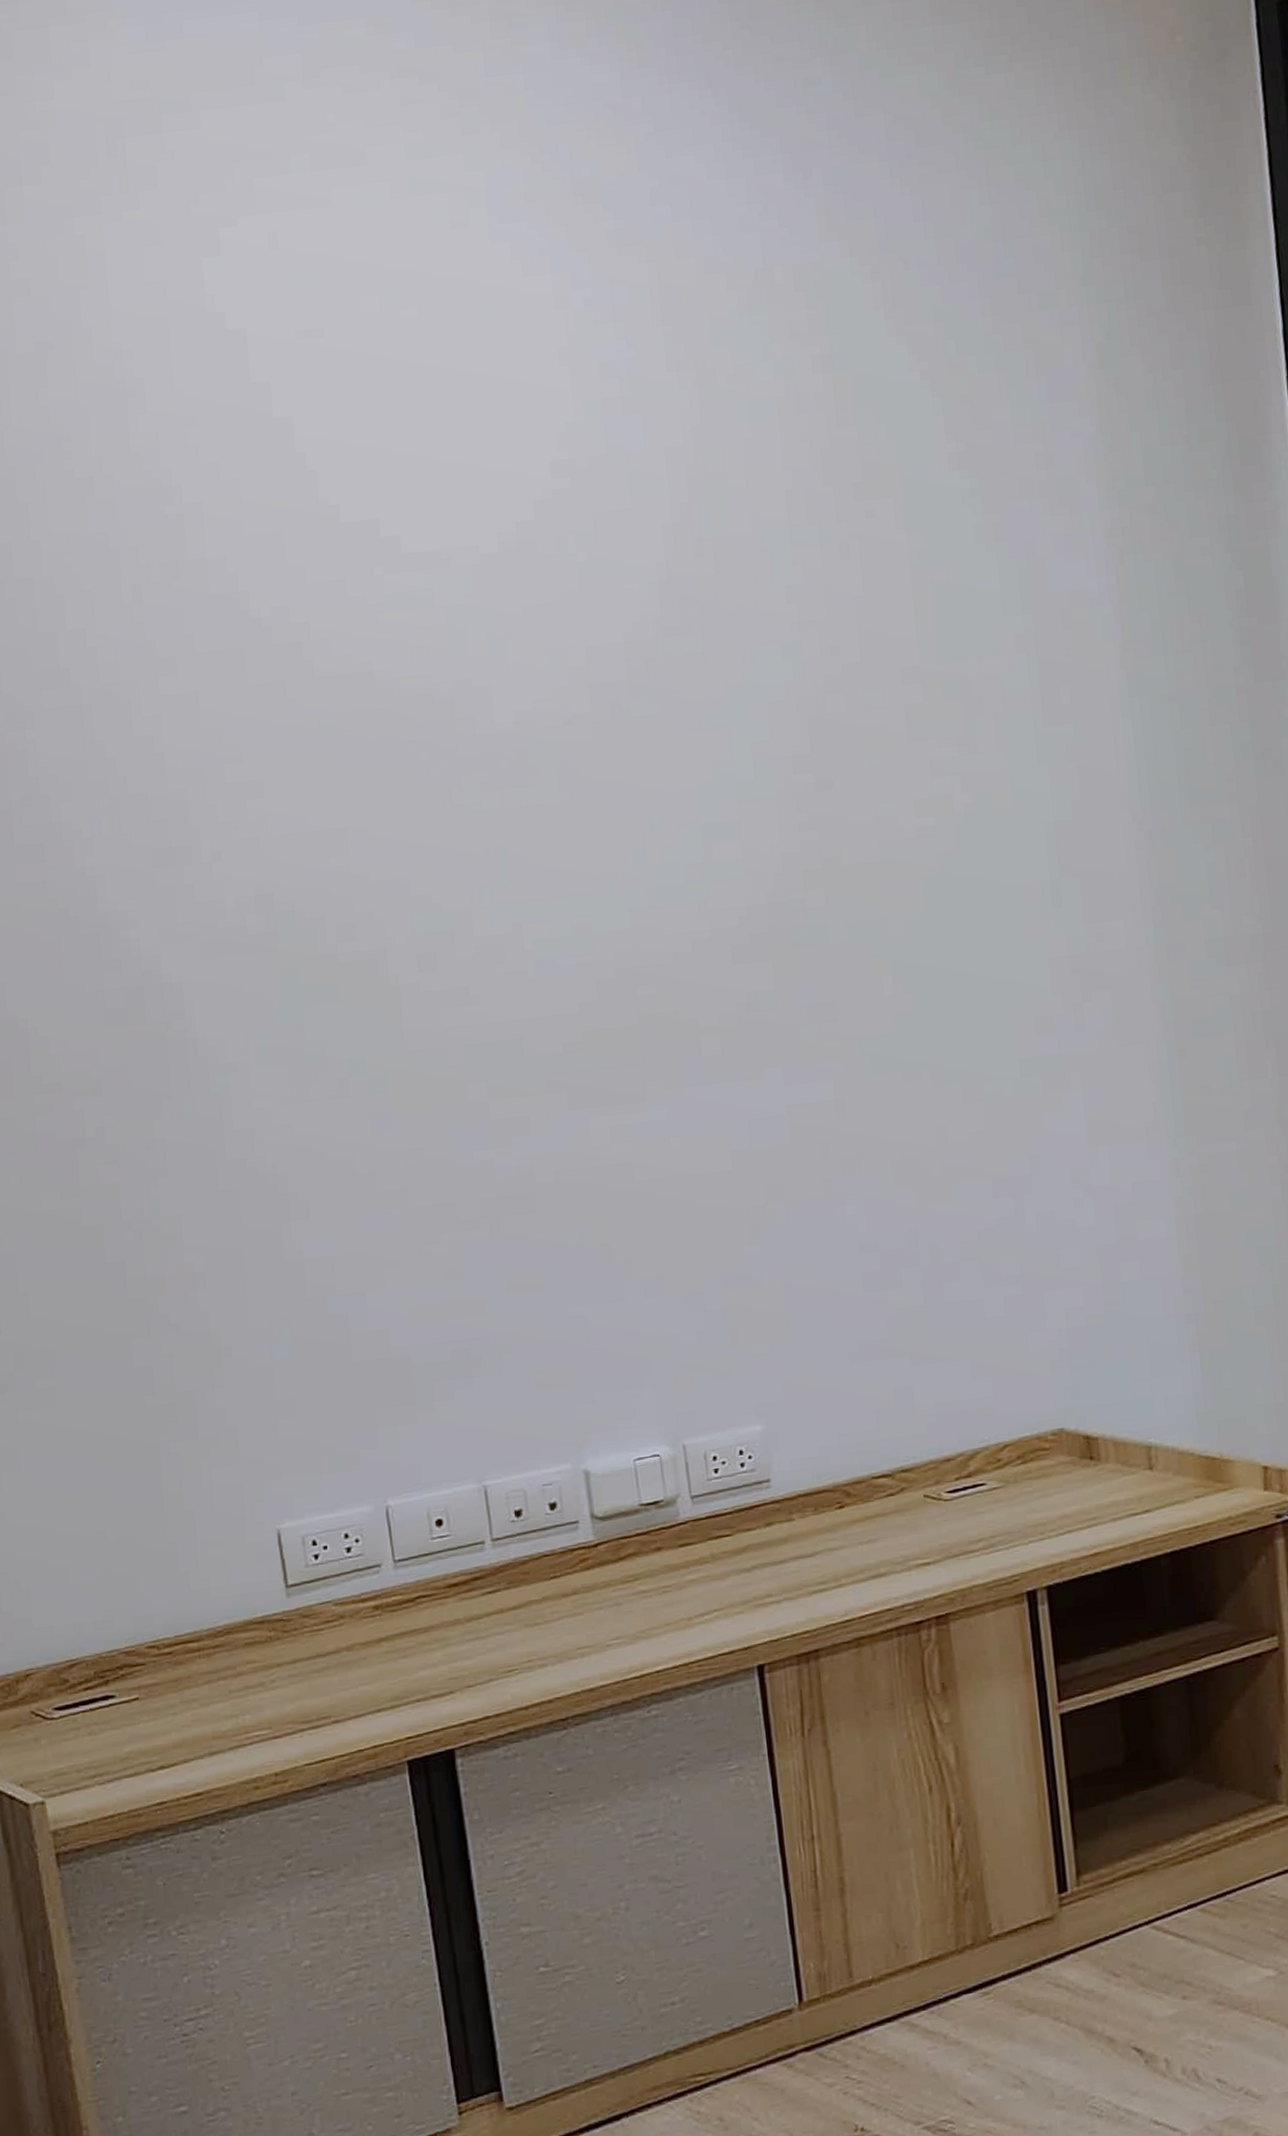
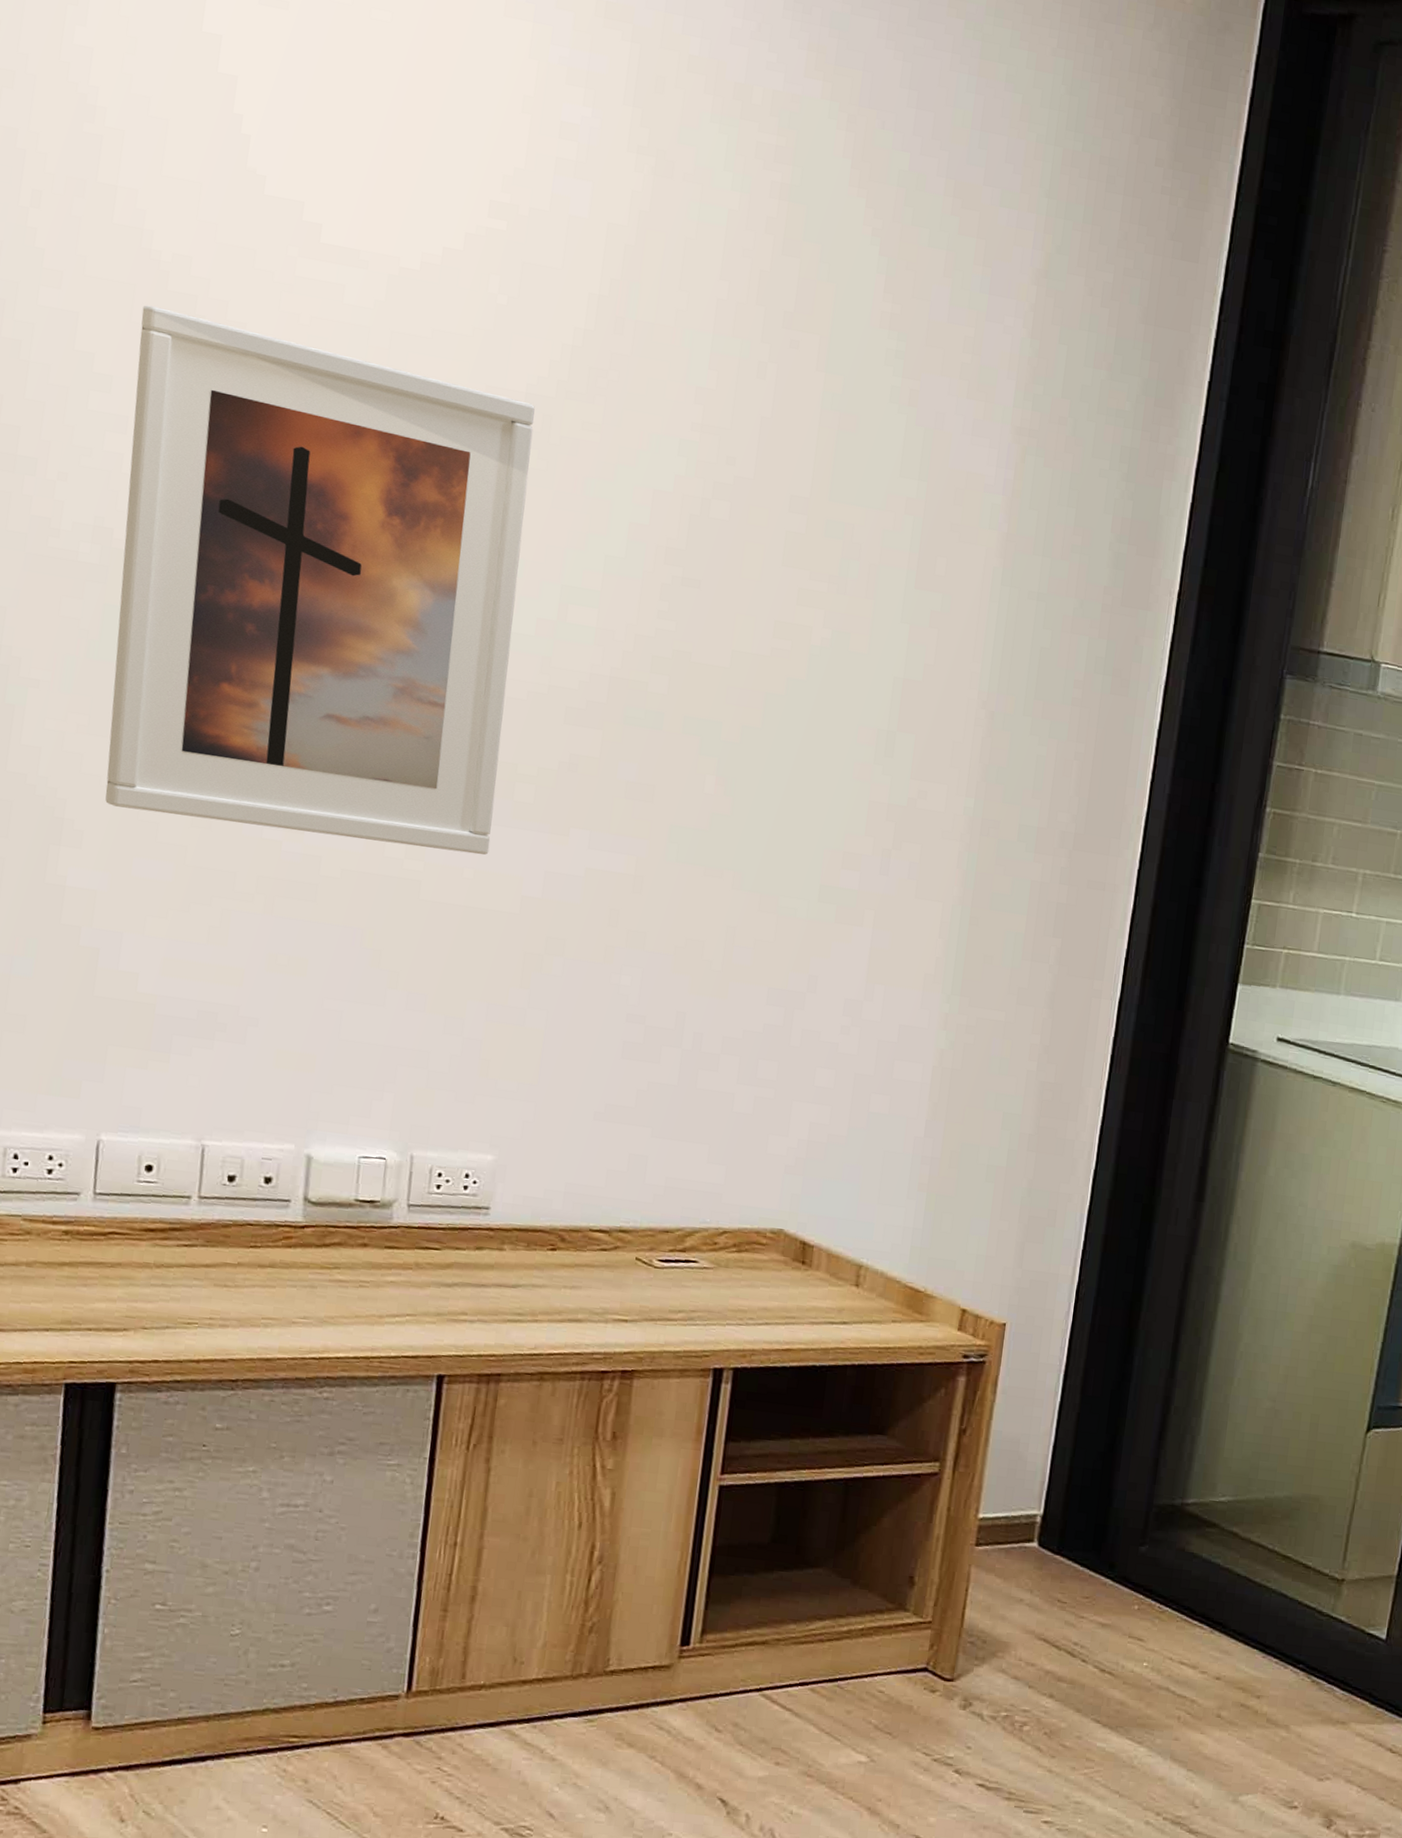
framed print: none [254,652,690,1168] -> present [105,305,535,855]

